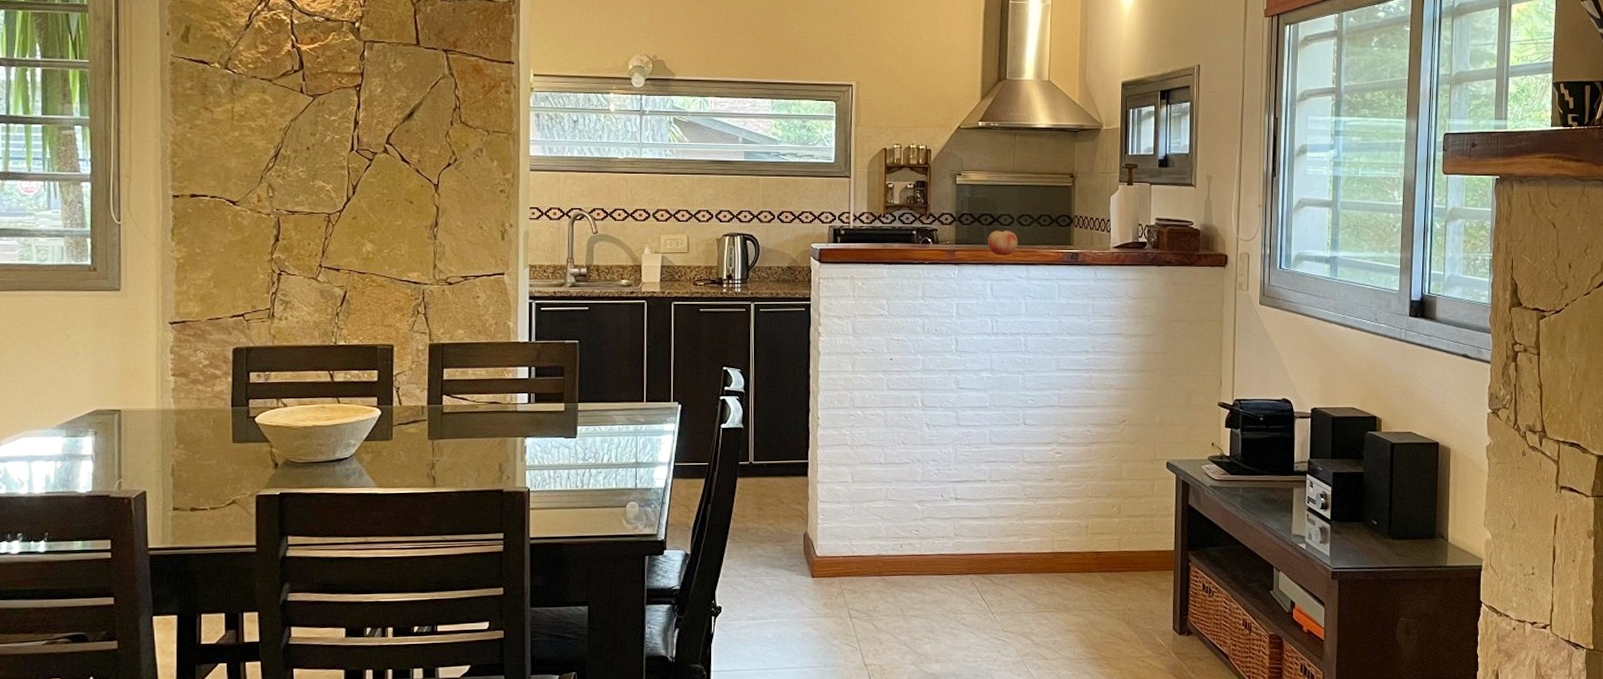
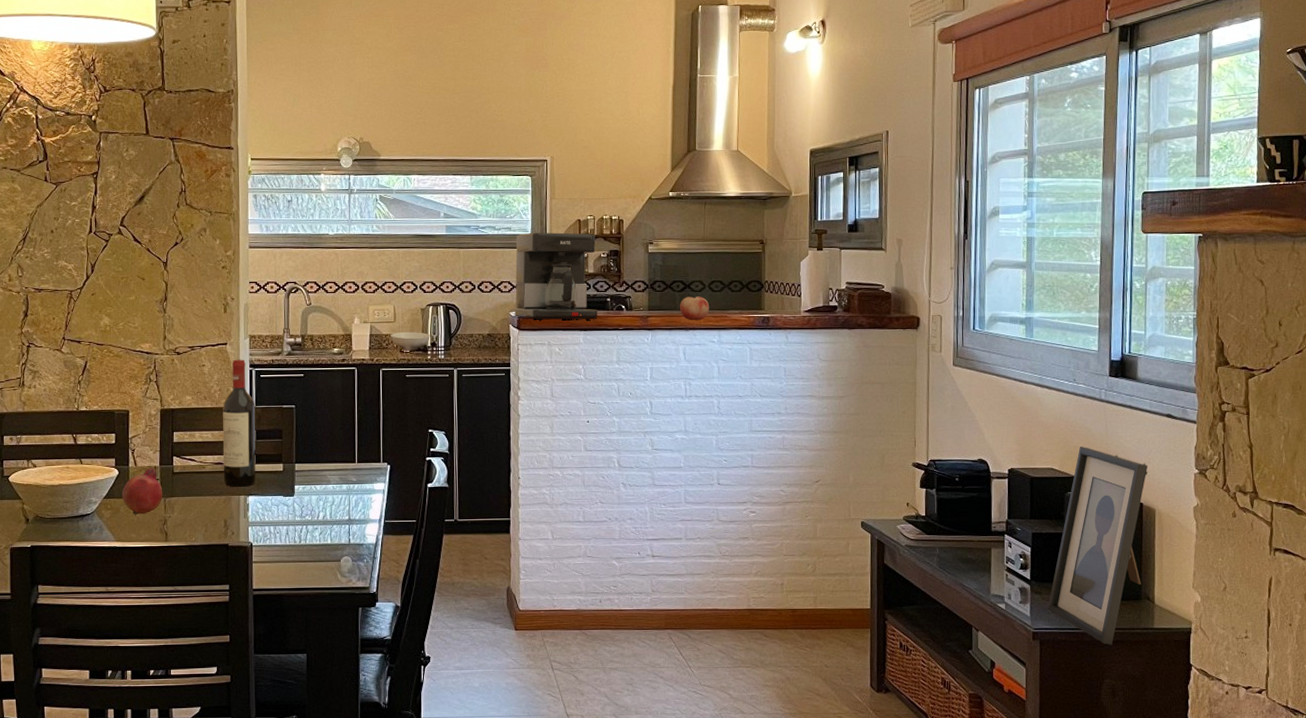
fruit: none [384,406,431,458] -> present [121,467,163,515]
wine bottle: none [498,290,536,428] -> present [222,359,256,487]
bowl: none [683,263,726,283] -> present [390,332,430,351]
coffee maker: none [816,160,904,254] -> present [514,232,598,321]
picture frame: none [1346,386,1444,584] -> present [1047,446,1148,645]

